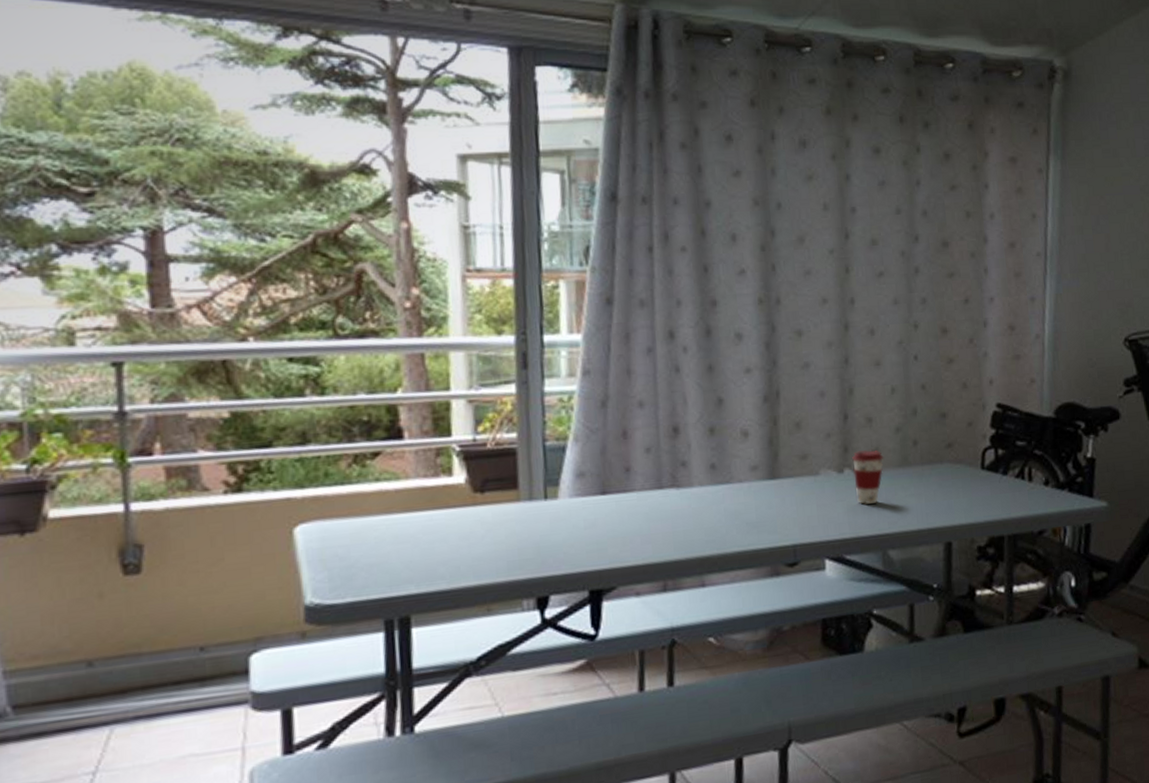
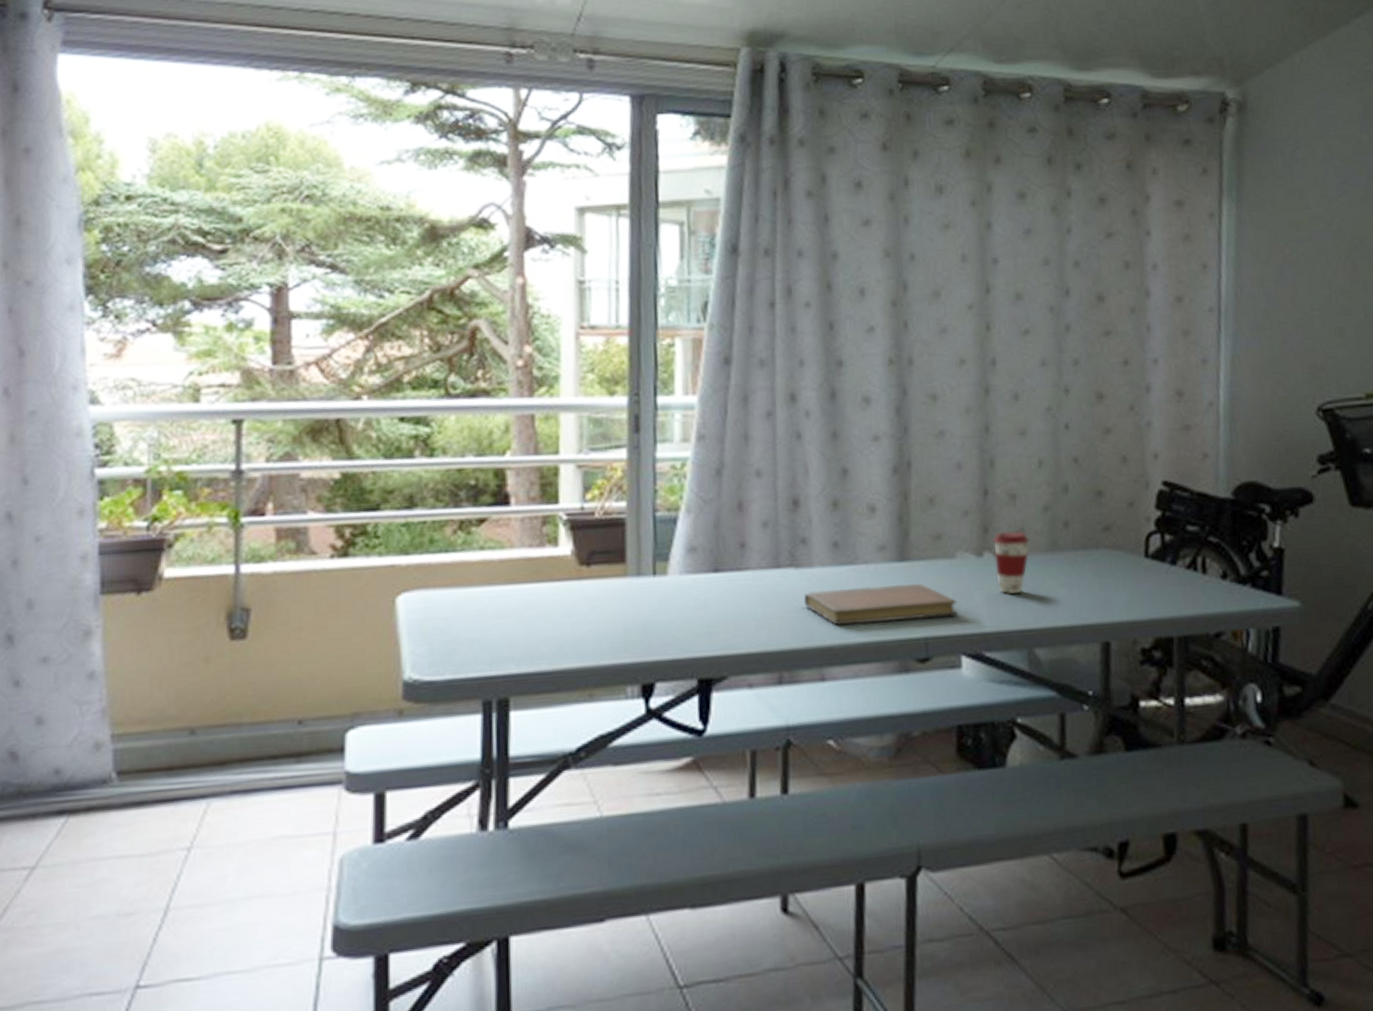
notebook: none [684,498,822,538] -> present [803,584,958,626]

